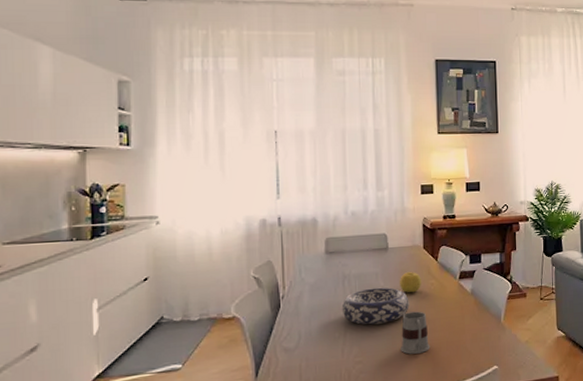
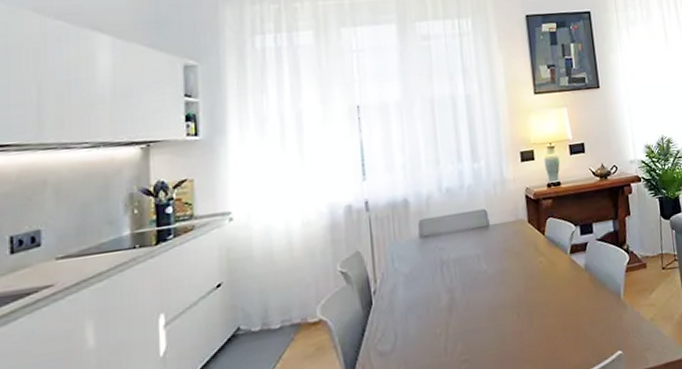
decorative bowl: present [341,287,409,325] -> none [441,270,517,316]
fruit: present [400,272,422,293] -> none [504,250,530,275]
mug: present [401,311,431,354] -> none [510,294,545,346]

